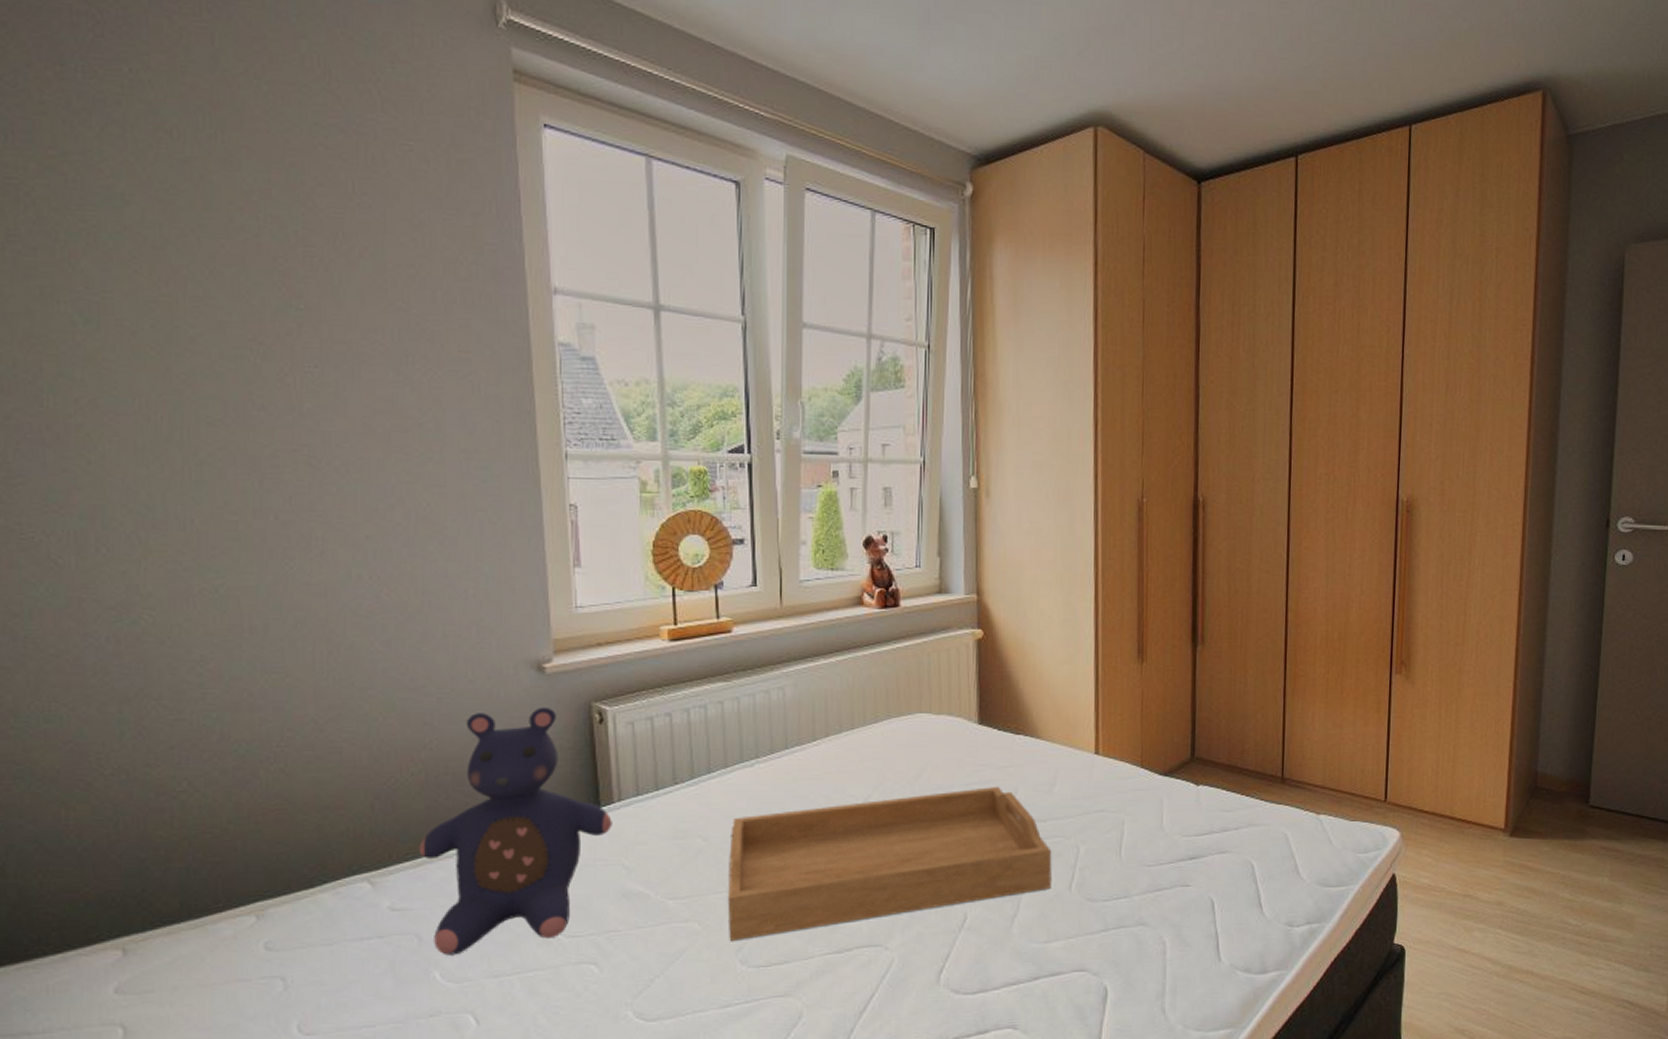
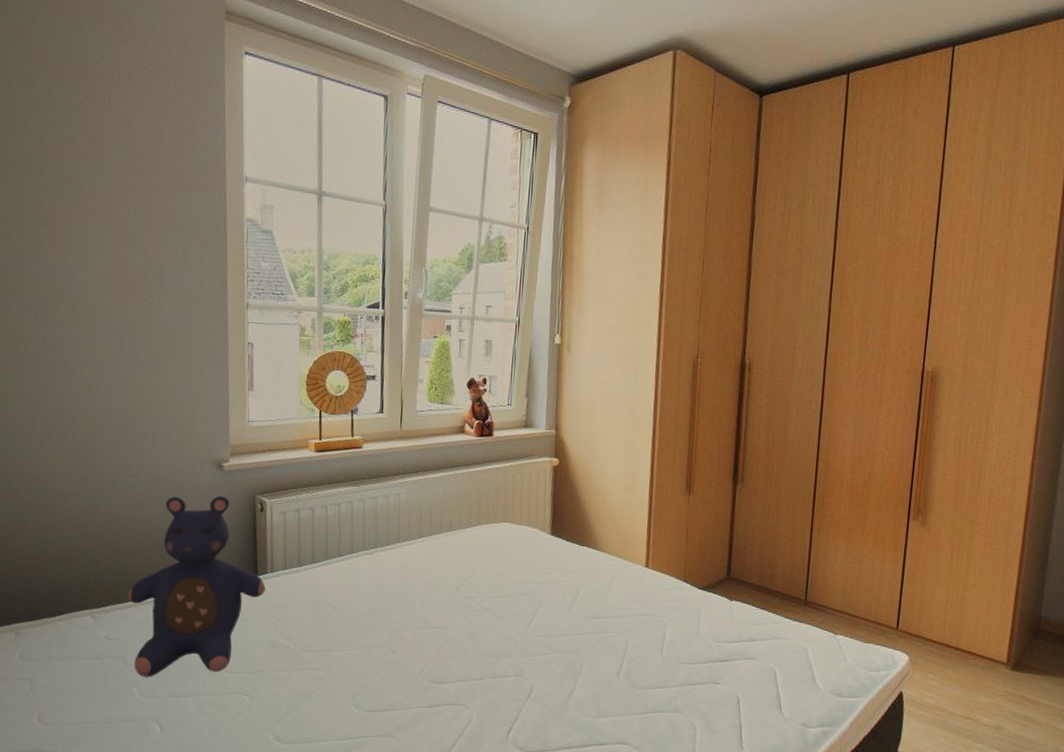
serving tray: present [727,786,1052,941] -> none [347,586,605,689]

